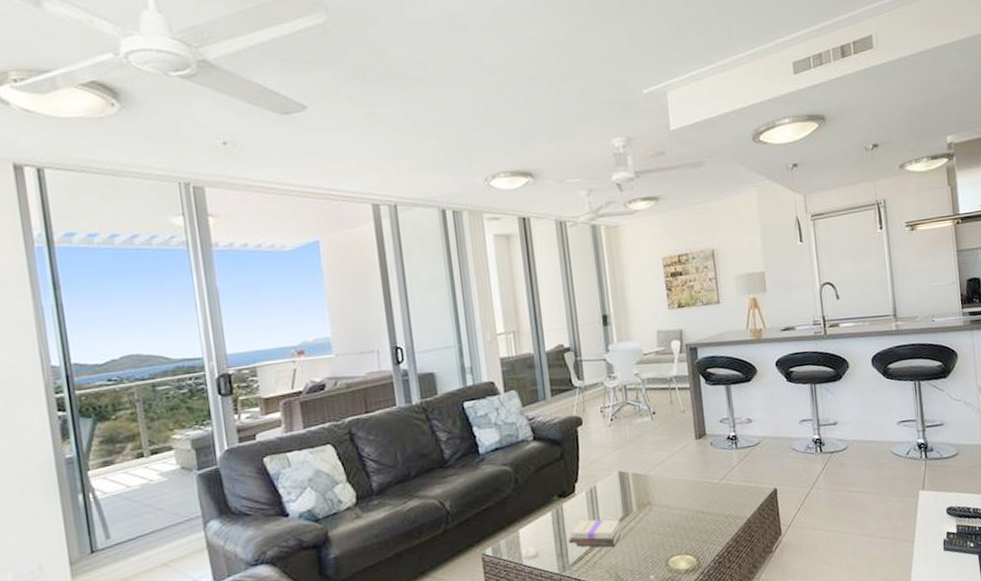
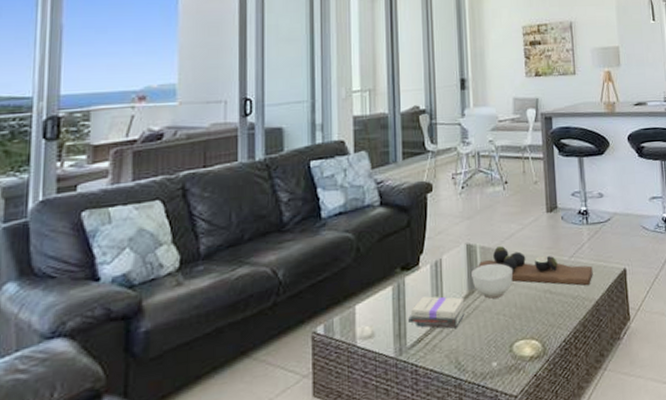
bowl: none [625,488,666,520] -> present [471,263,514,299]
decorative tray: none [631,471,744,505] -> present [478,245,593,286]

